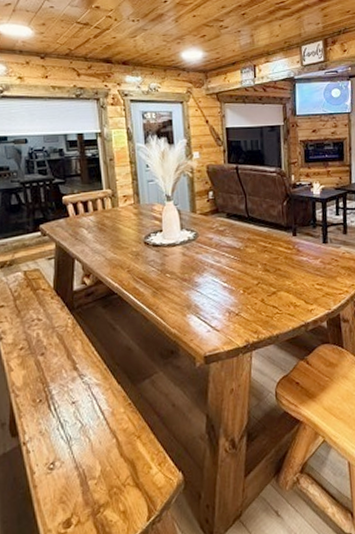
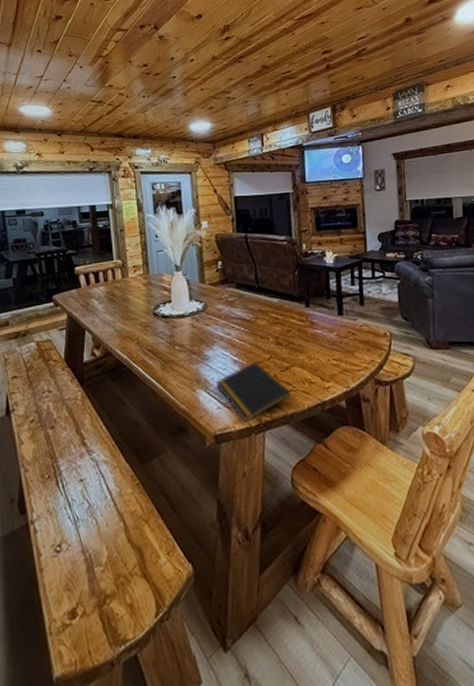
notepad: none [205,287,278,344] -> present [215,362,292,423]

